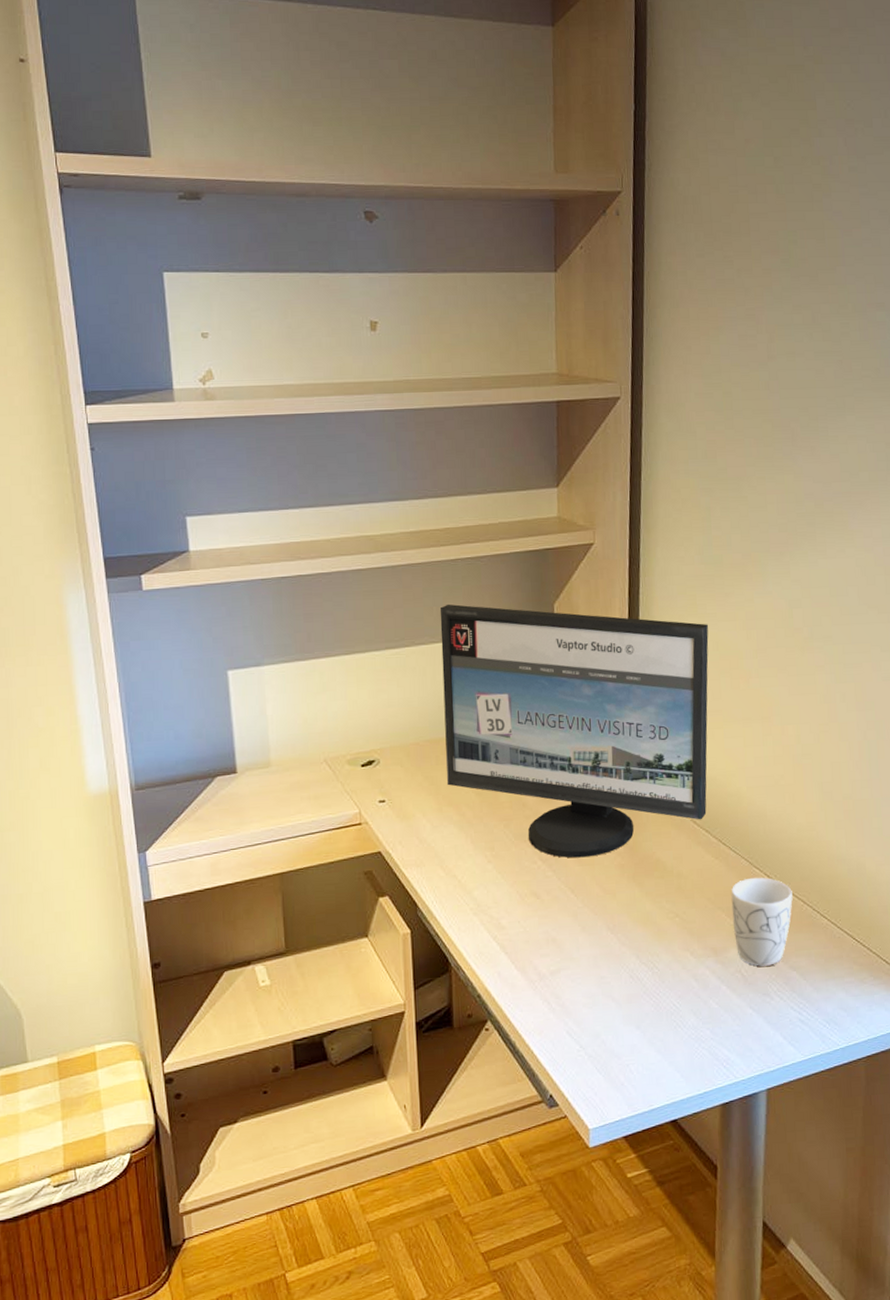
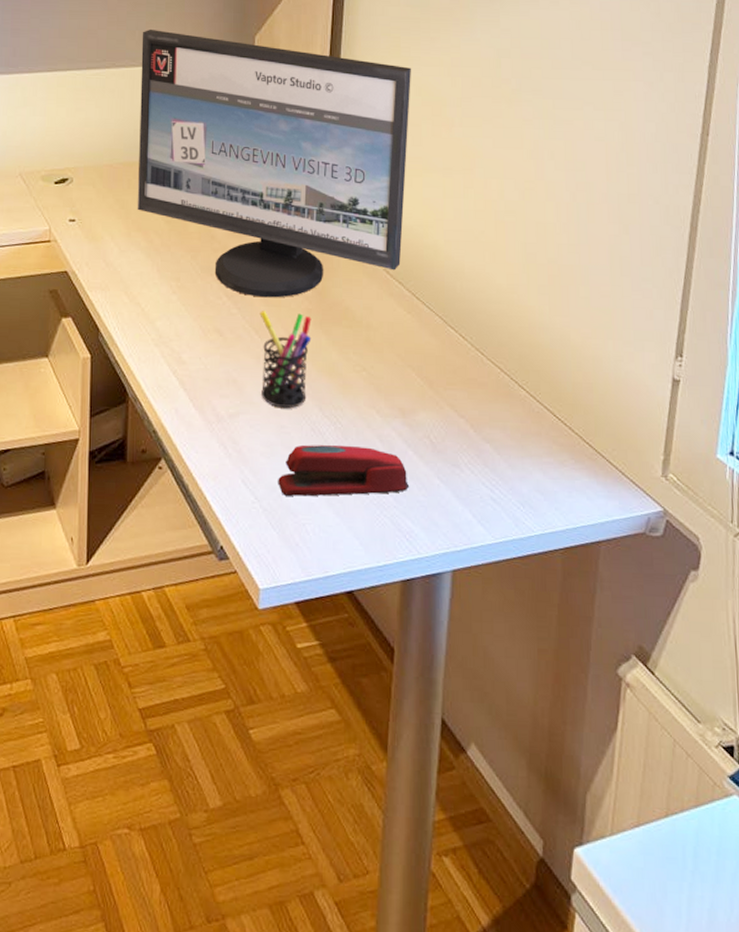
pen holder: none [574,869,626,960] -> present [259,311,312,408]
stapler: none [601,987,725,1041] -> present [278,444,410,497]
mug: present [731,877,793,967] -> none [422,337,489,435]

